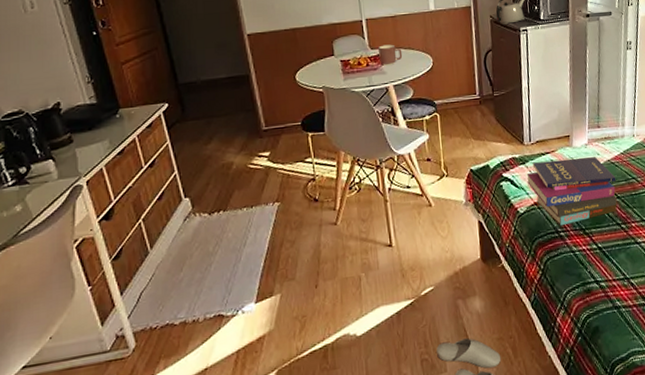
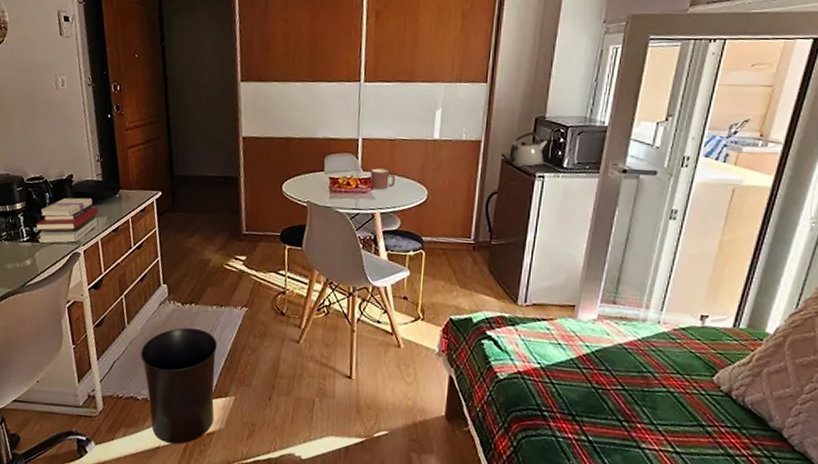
books: none [22,124,99,183] -> present [36,197,99,244]
waste bin: none [171,234,262,362] -> present [141,327,217,445]
books: present [527,157,618,226] -> none [514,327,626,406]

